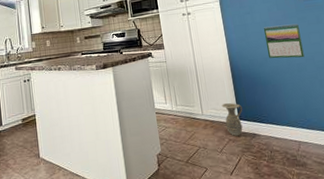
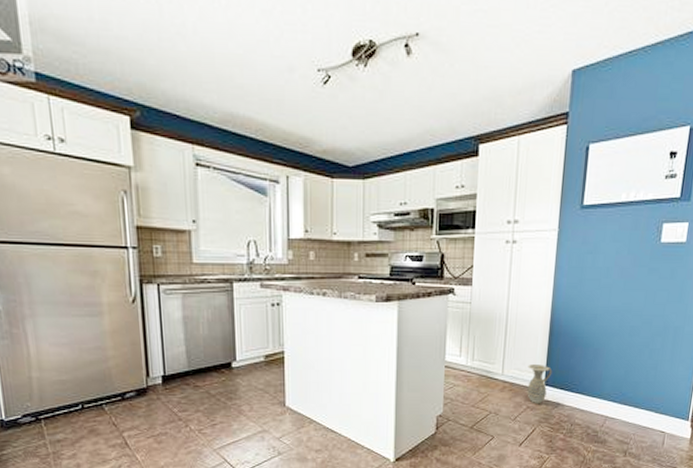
calendar: present [263,23,305,59] -> none [599,274,647,320]

